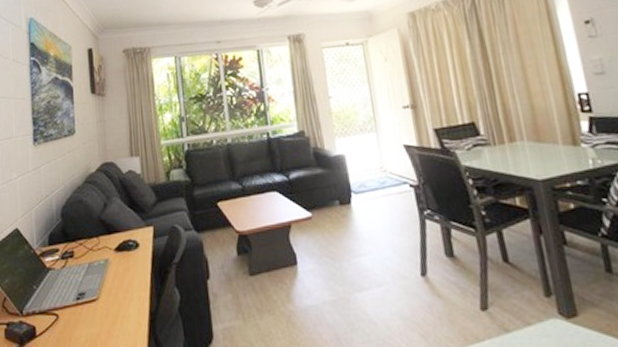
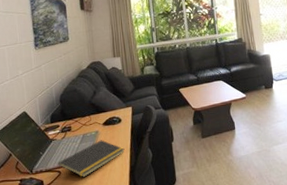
notepad: none [54,272,143,325] -> present [57,140,125,177]

